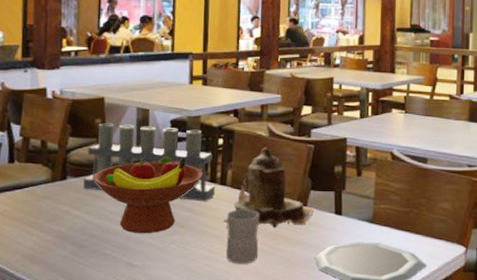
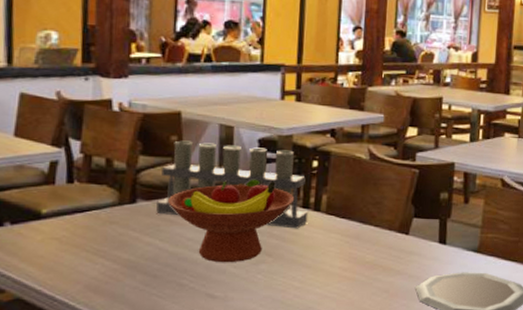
teapot: present [222,147,314,228] -> none [315,171,417,258]
mug: present [226,209,259,264] -> none [318,237,356,295]

